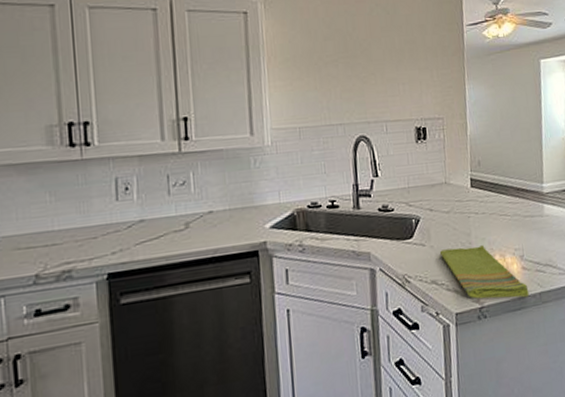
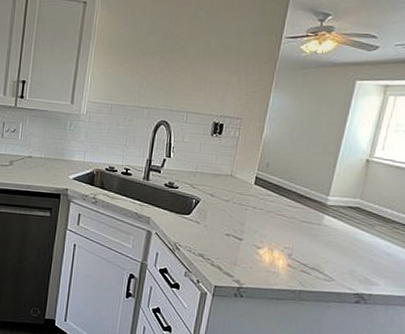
dish towel: present [439,245,529,299] -> none [211,231,289,291]

